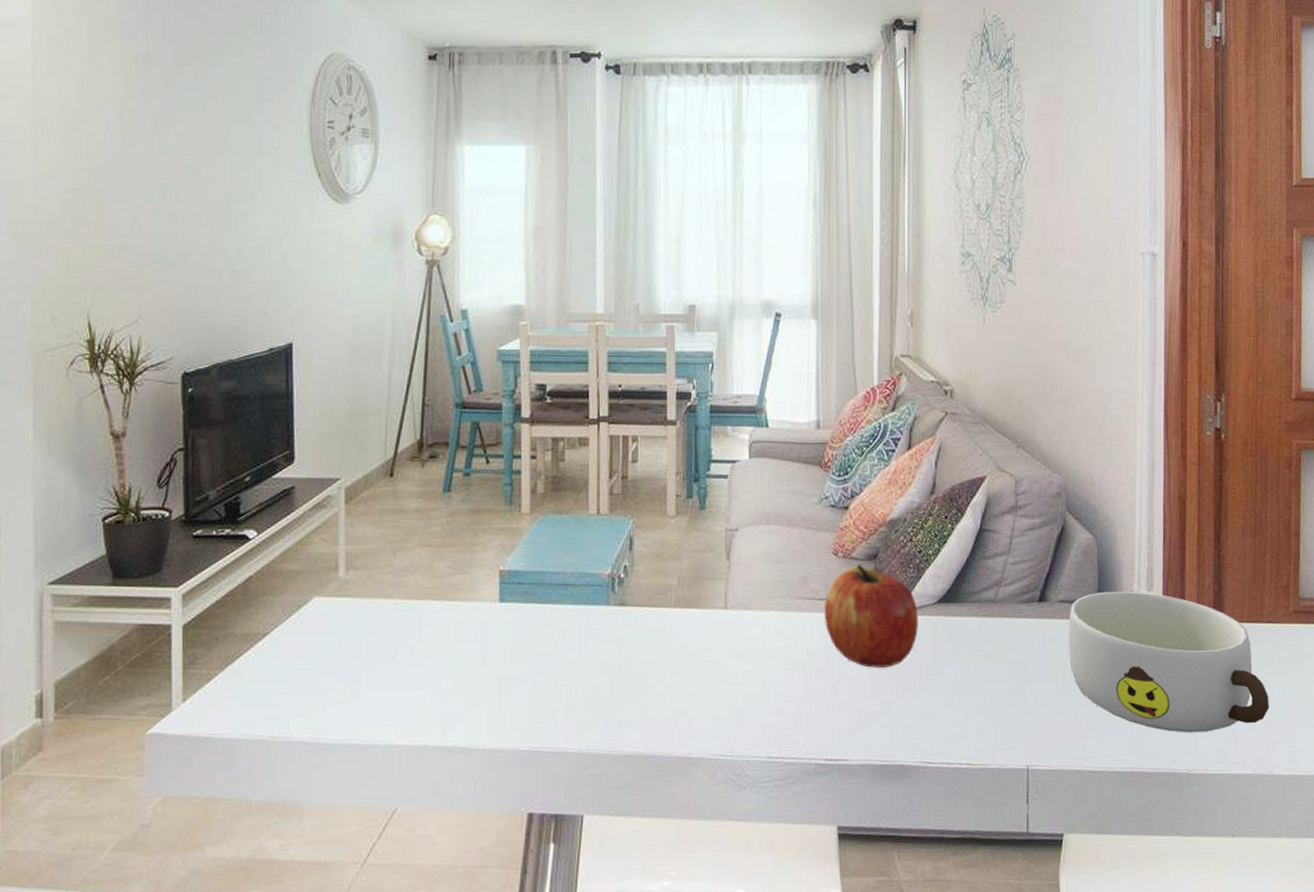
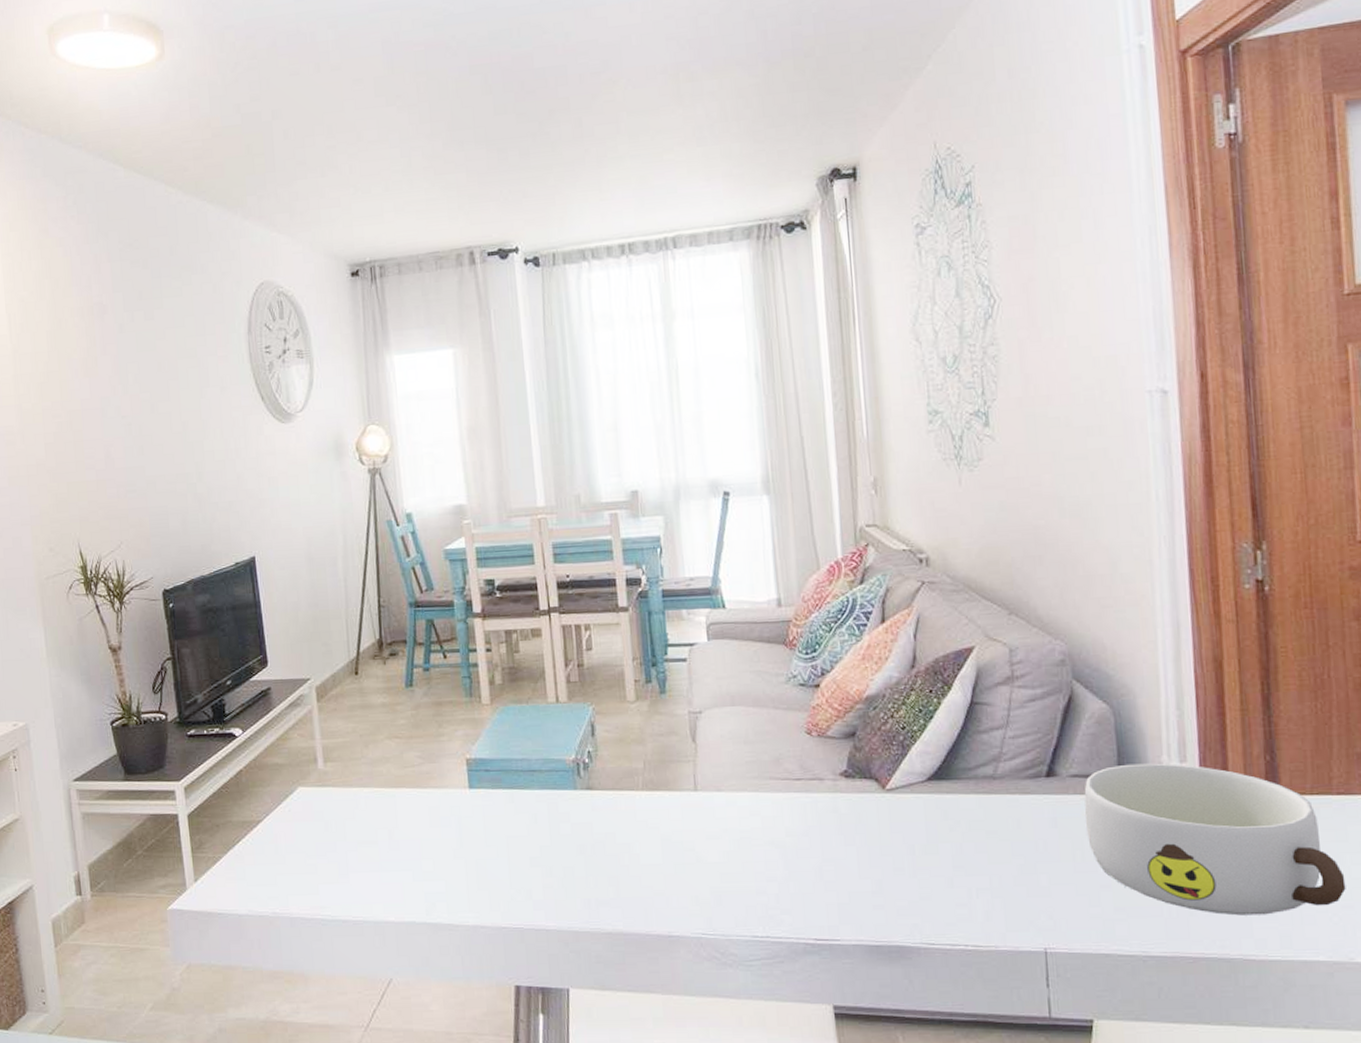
apple: present [824,565,918,668] -> none [800,743,908,848]

